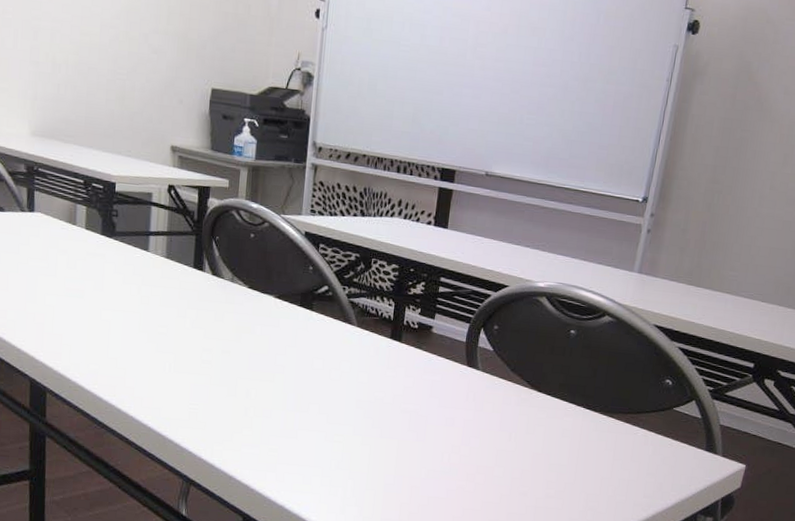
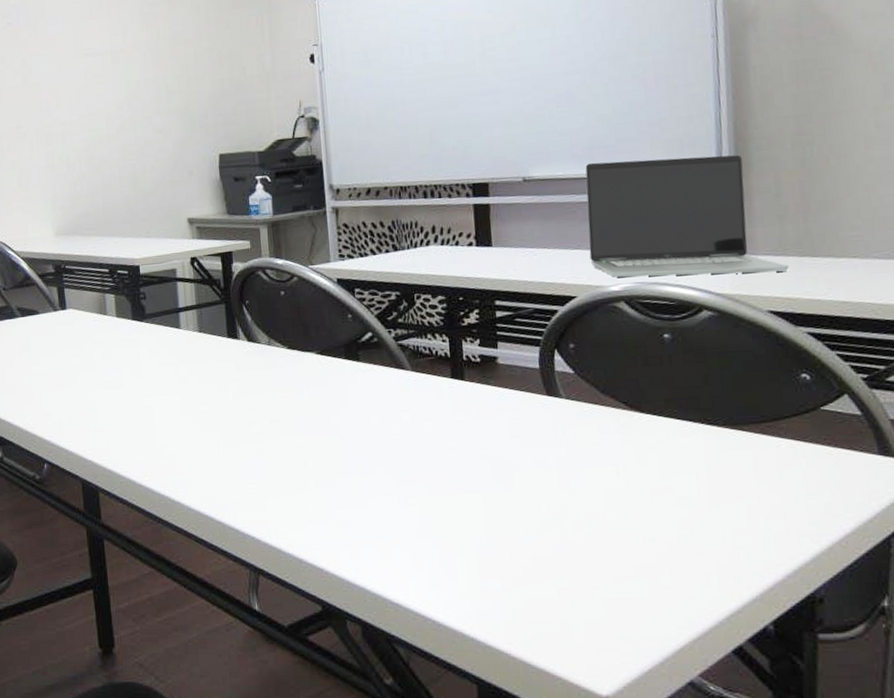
laptop: none [526,170,679,295] -> present [585,154,790,278]

